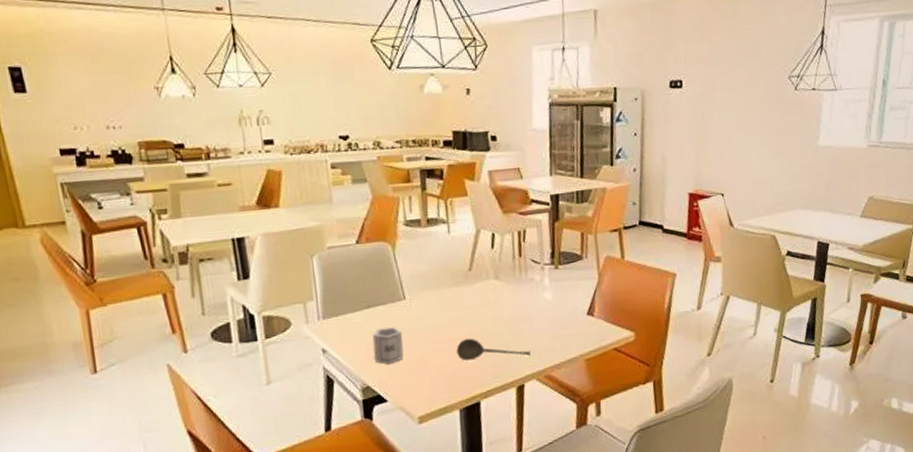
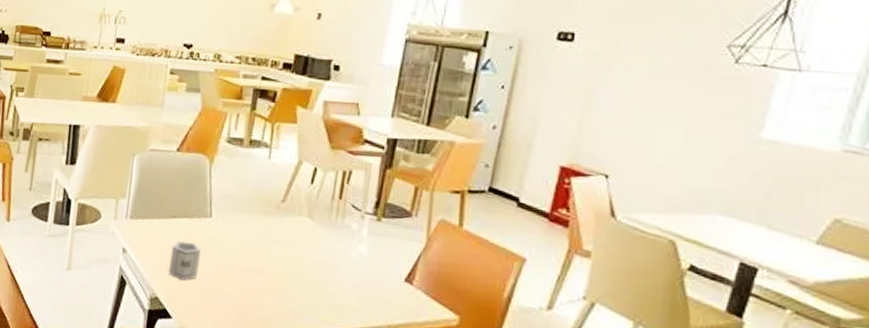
soupspoon: present [456,338,531,361] -> none [251,273,331,312]

